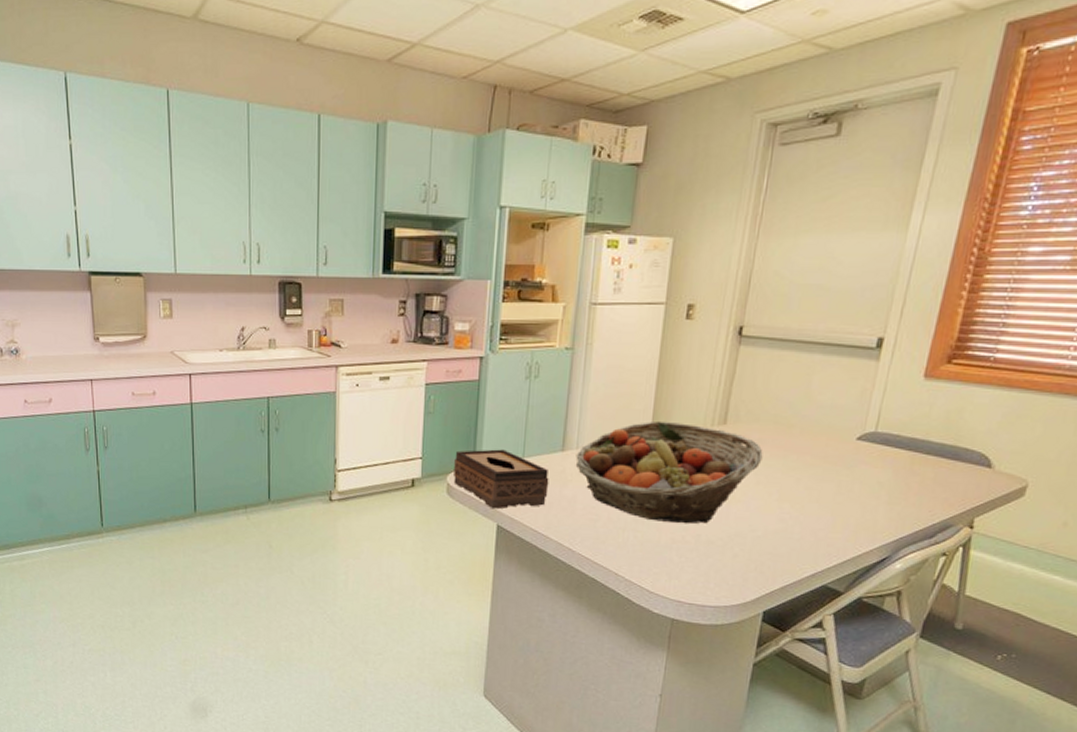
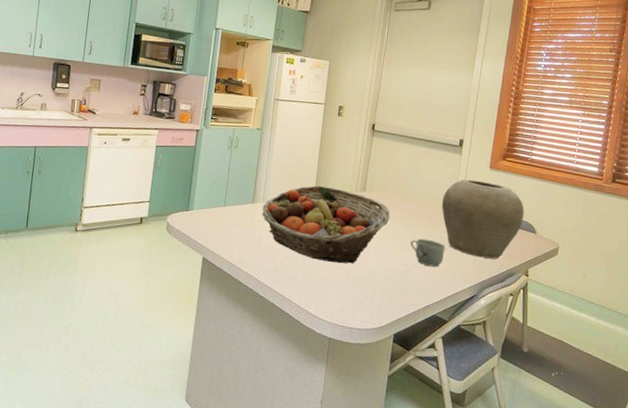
tissue box: present [453,449,549,510] -> none [172,198,243,245]
mug: none [792,484,845,523] -> present [410,238,445,268]
vase: none [843,396,976,507] -> present [442,179,525,259]

